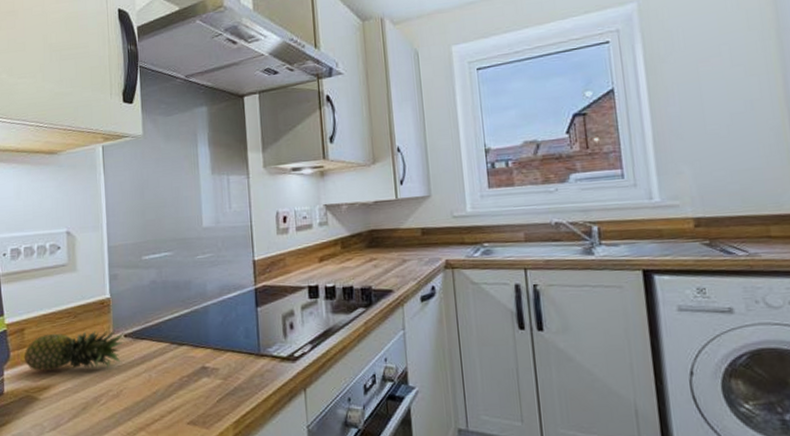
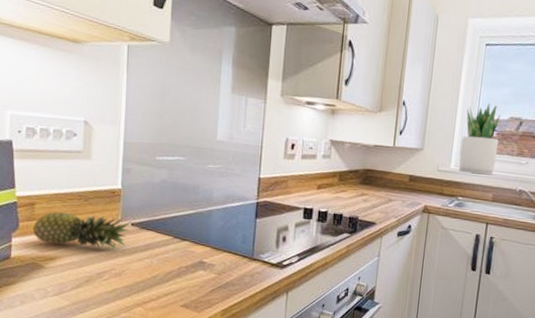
planter: none [471,131,519,215] -> present [459,103,501,175]

